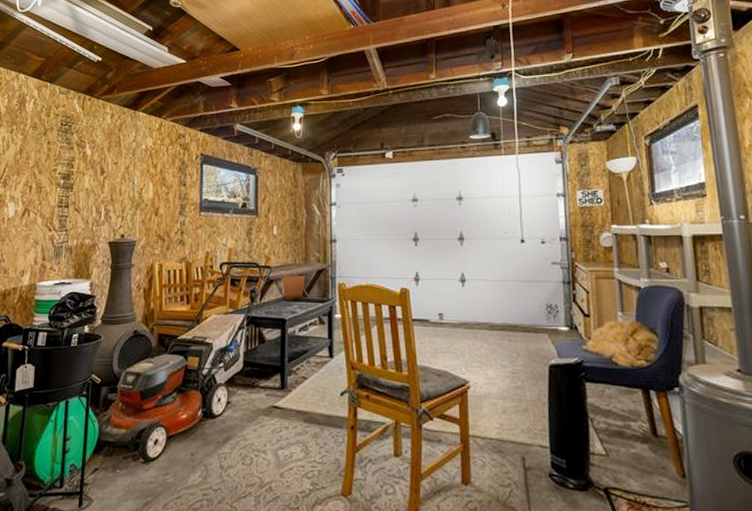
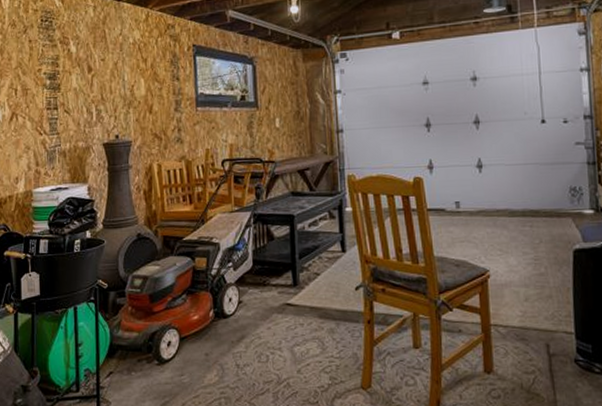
planter: present [282,275,305,301] -> none [287,169,313,197]

